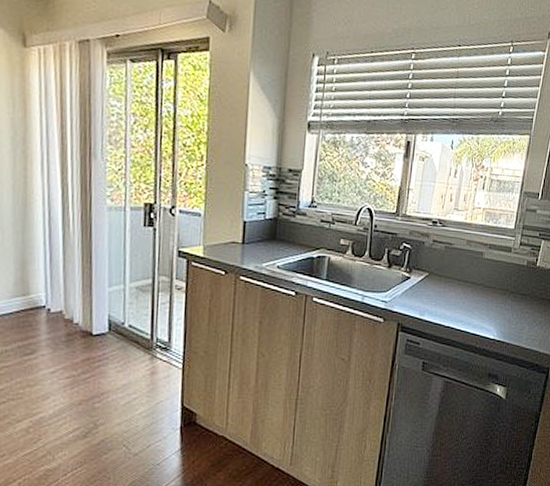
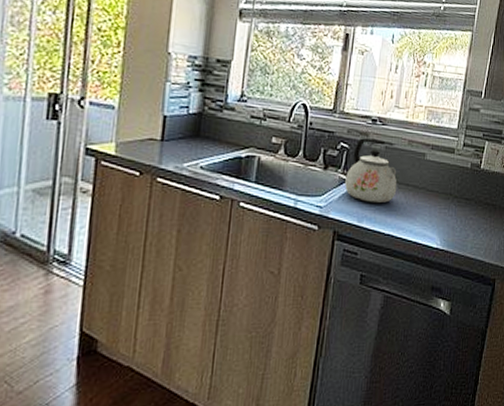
kettle: none [407,239,457,299] -> present [345,138,397,204]

